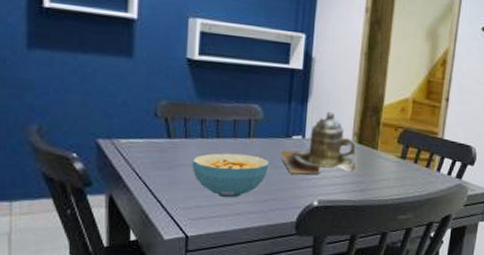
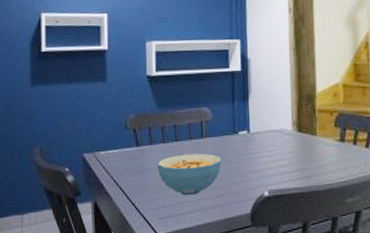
teapot: present [280,111,359,175] -> none [230,105,301,167]

